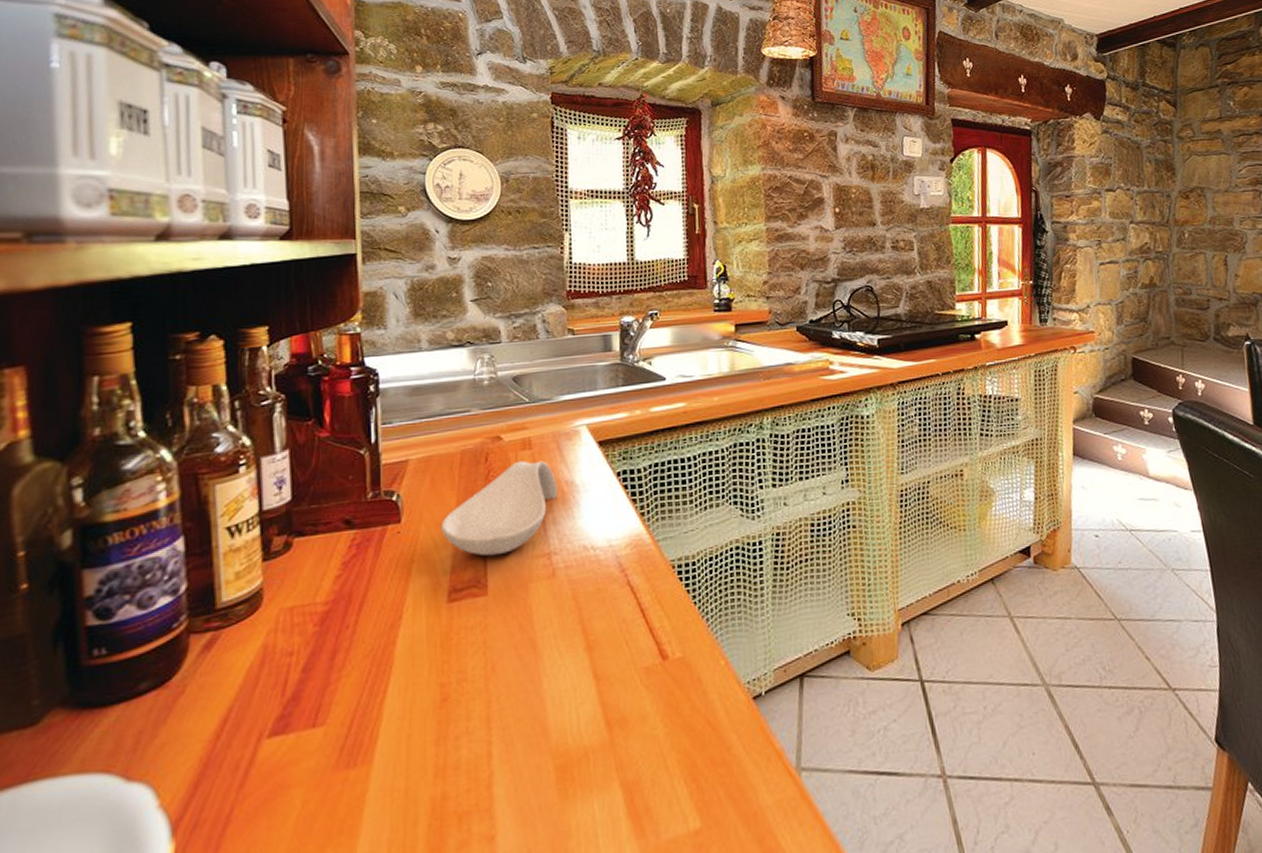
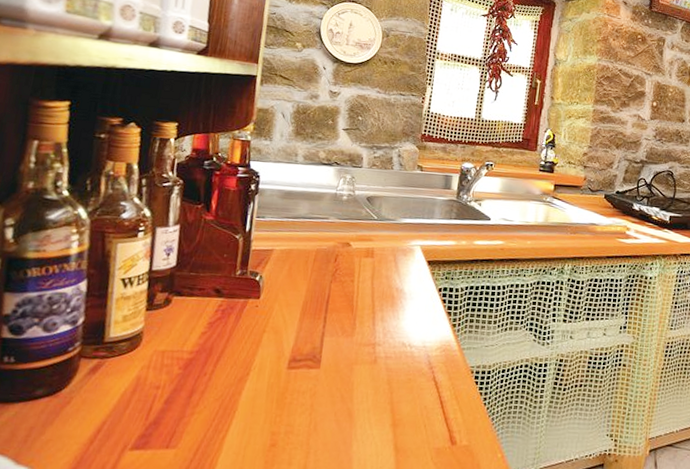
spoon rest: present [441,460,559,556] -> none [291,265,390,338]

